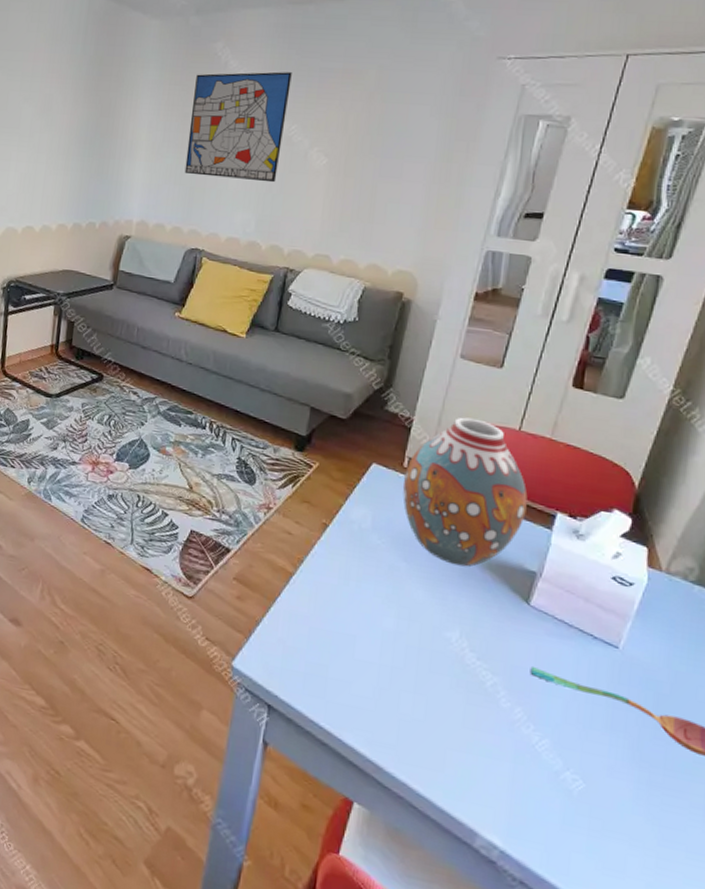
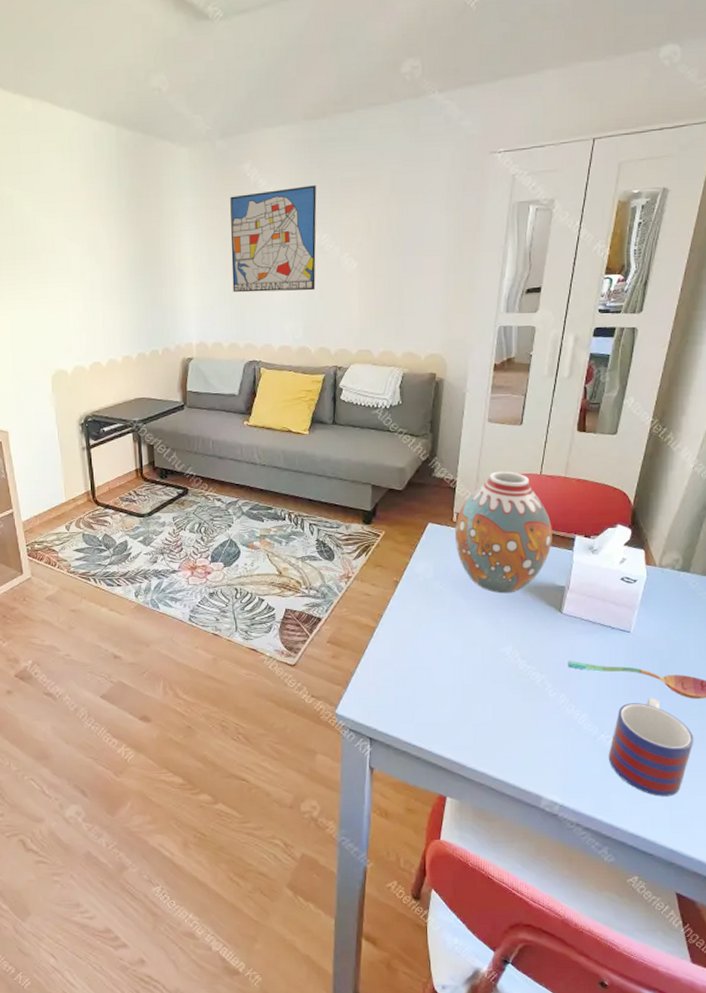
mug: none [572,739,696,879] -> present [608,698,694,797]

